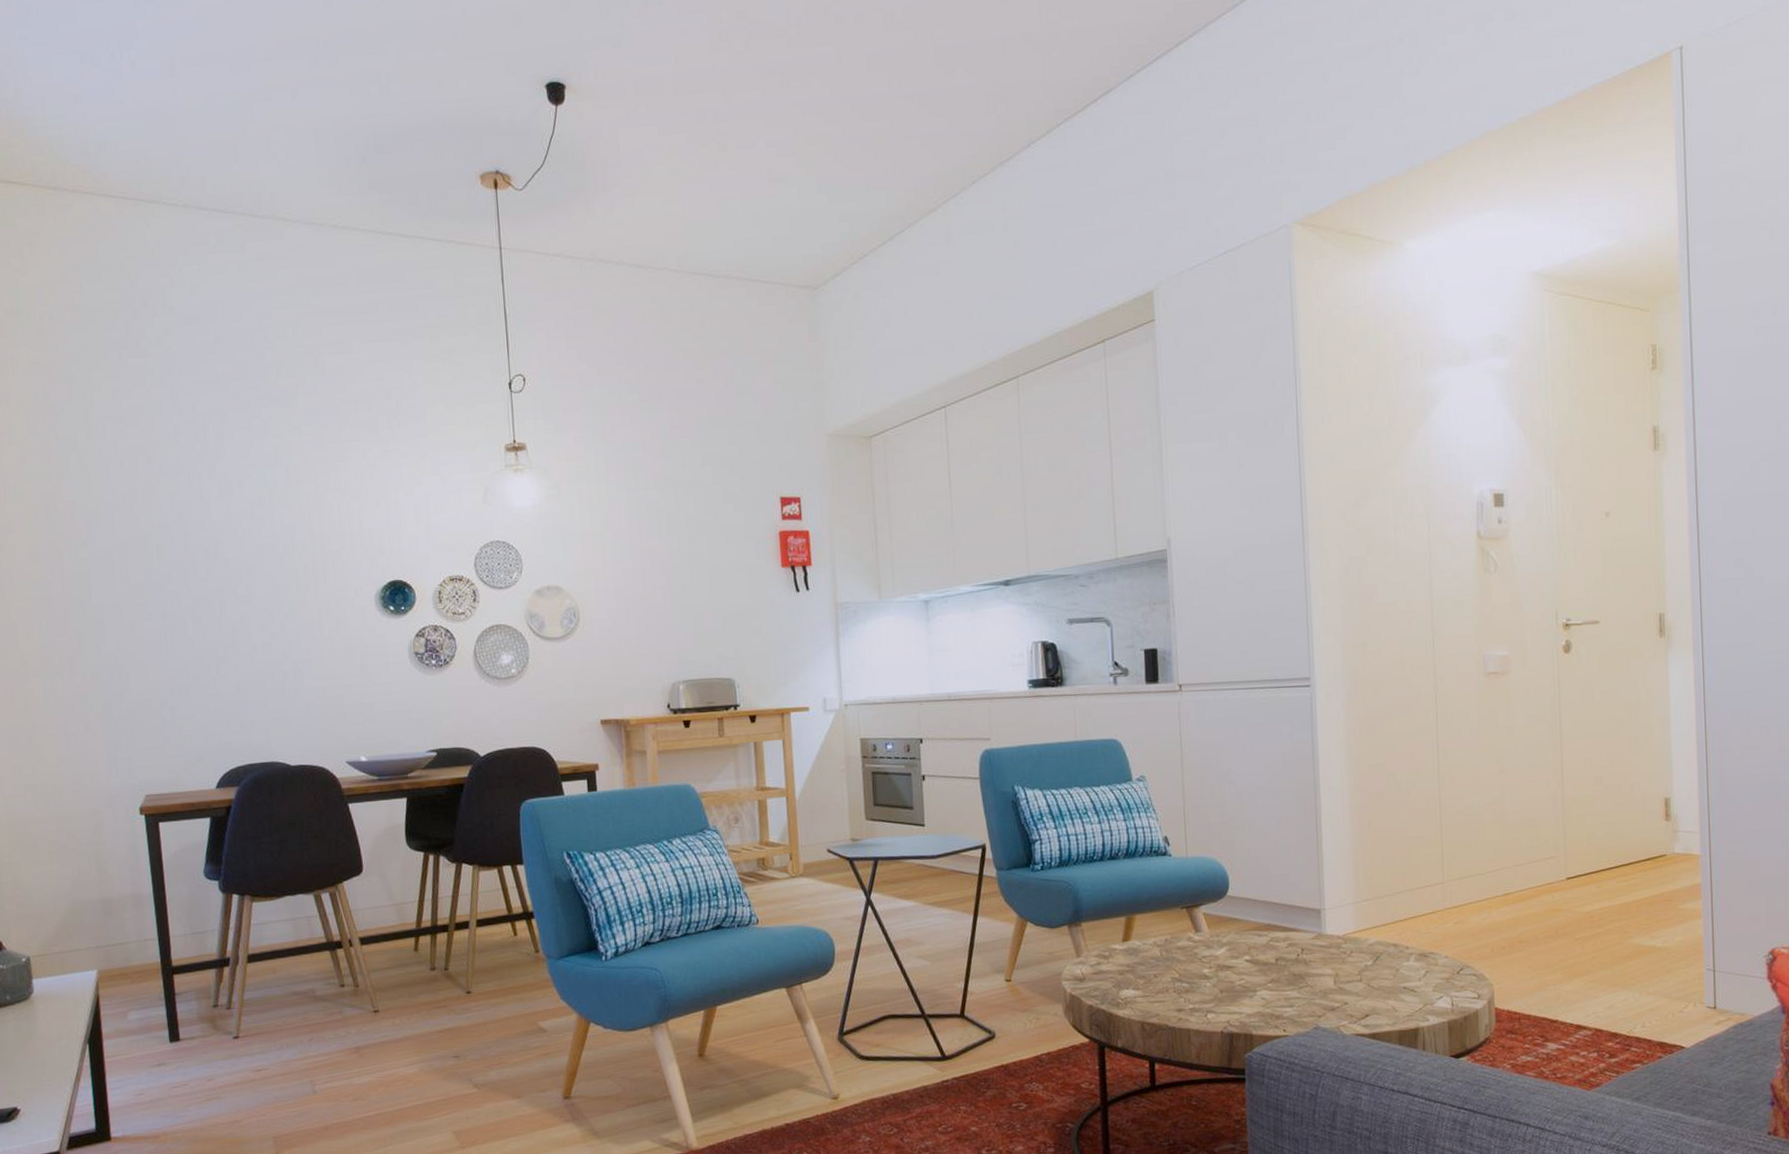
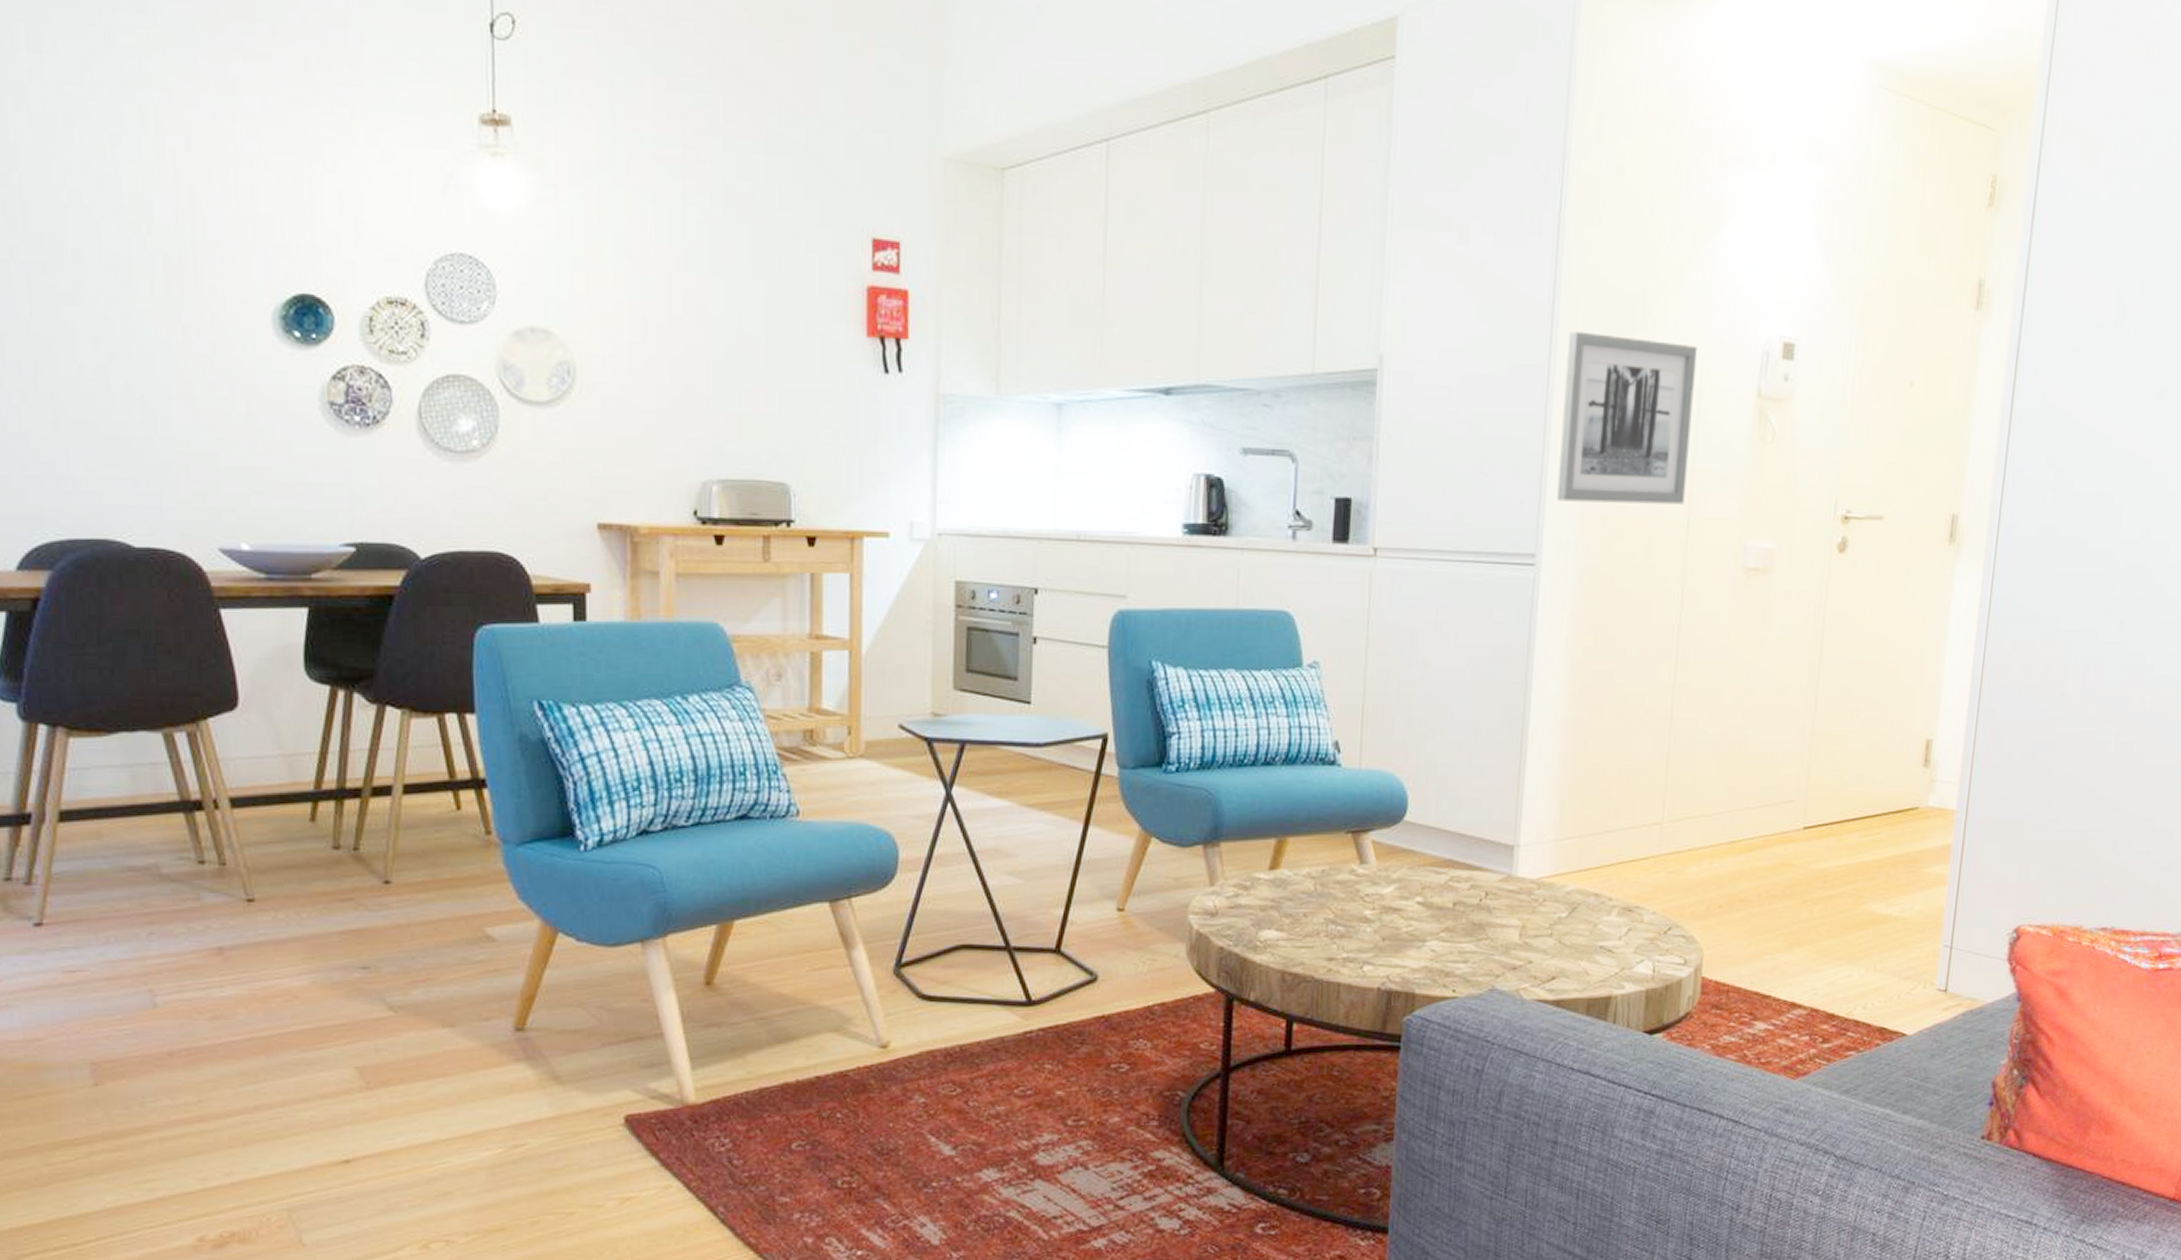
wall art: none [1315,503,1428,635] -> present [1557,331,1697,505]

